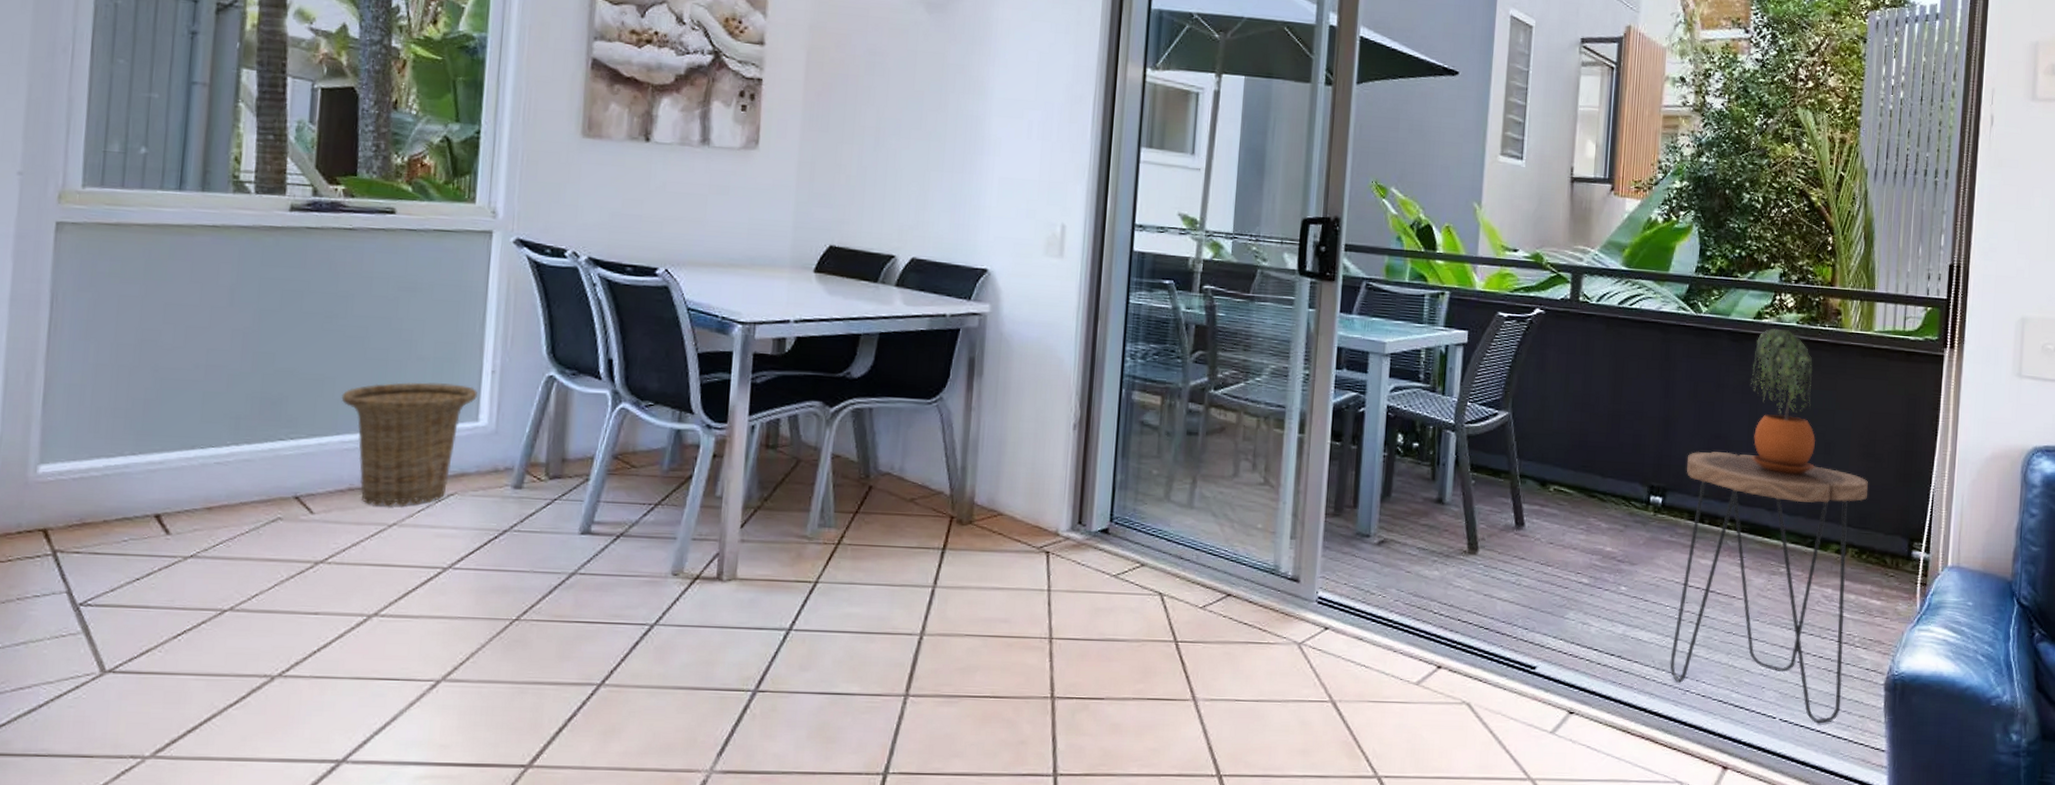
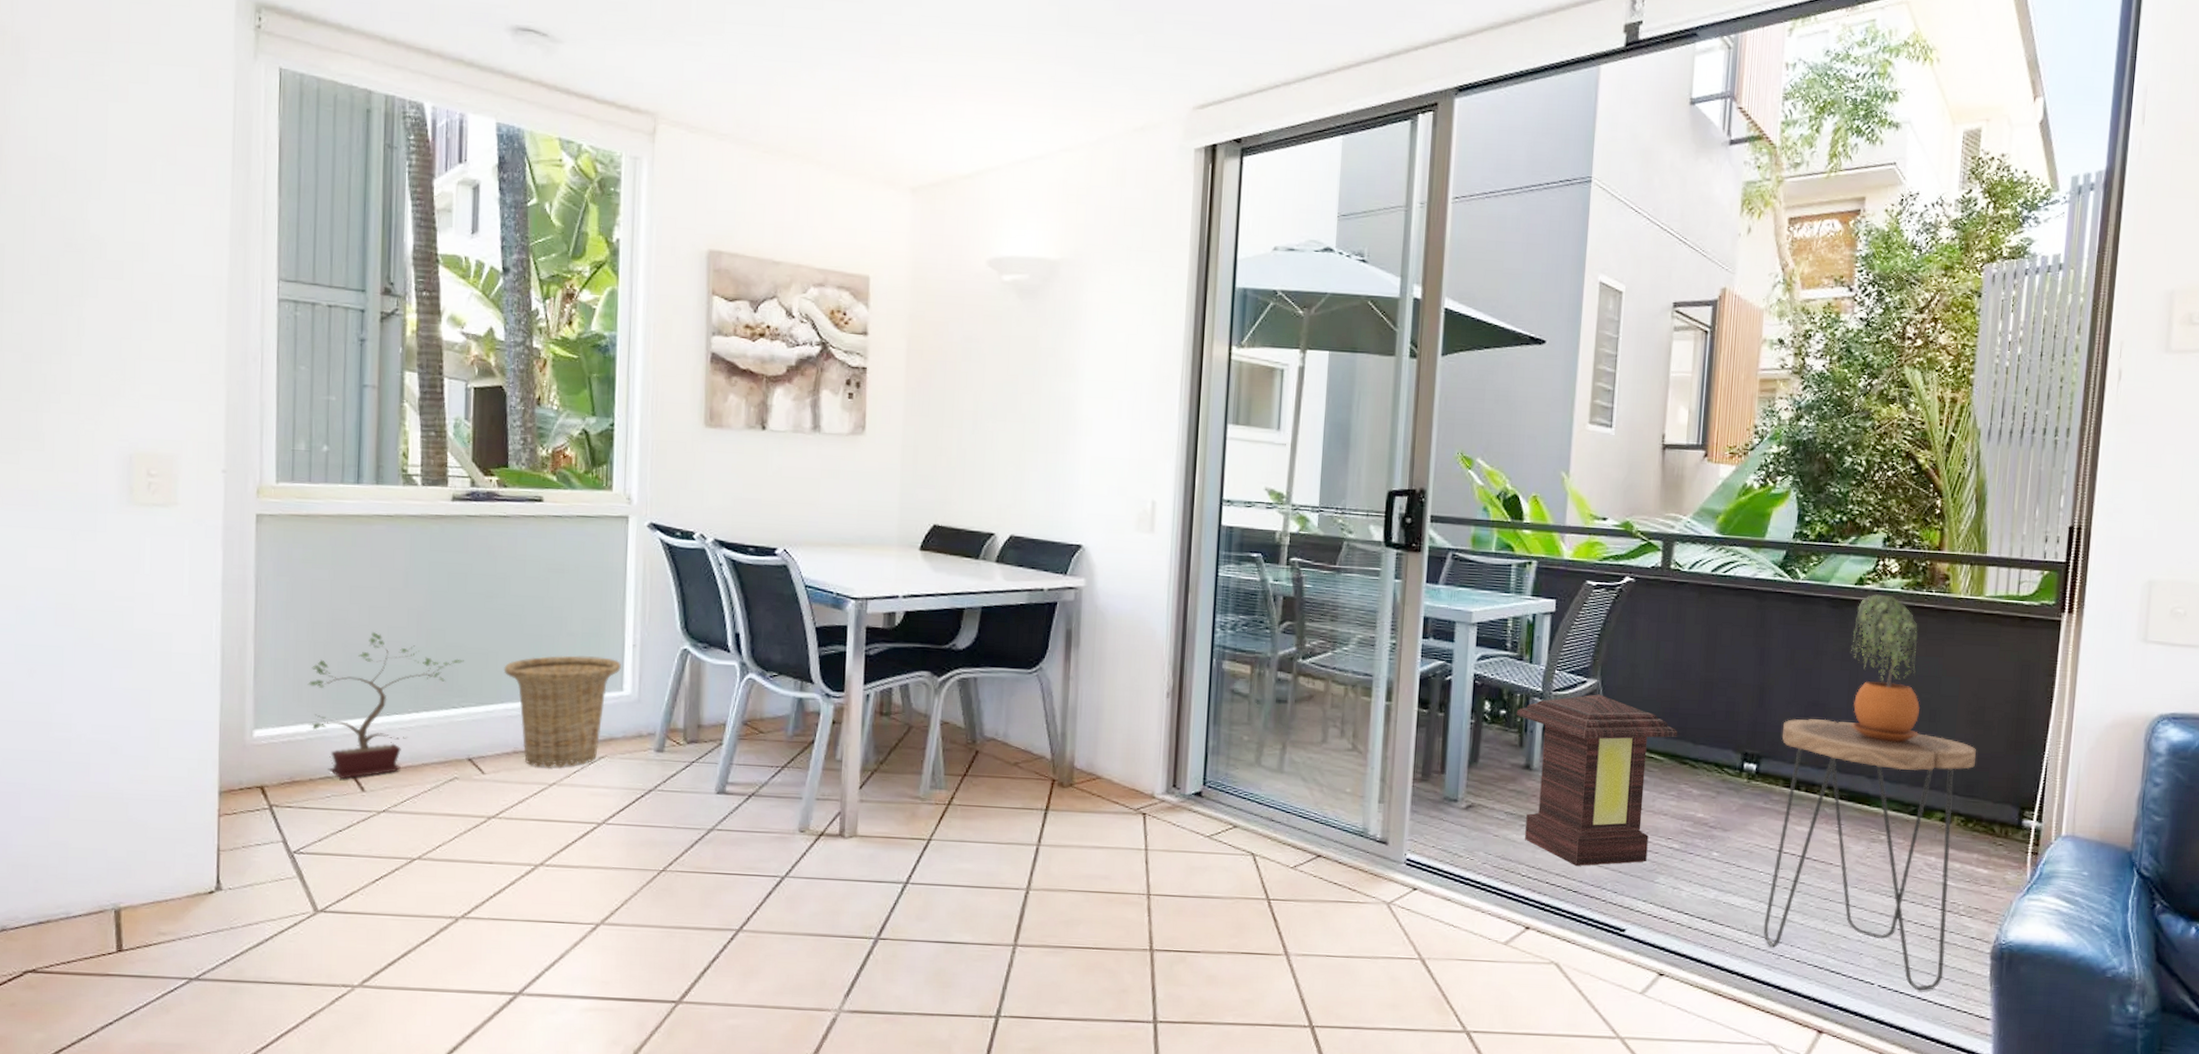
potted plant: none [106,354,295,520] -> present [308,631,464,779]
lantern: none [1429,426,1587,602] -> present [1516,694,1678,866]

